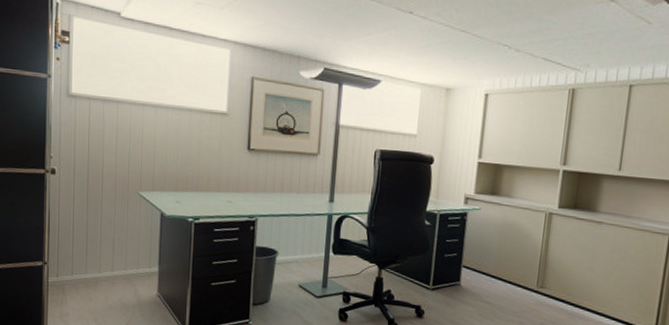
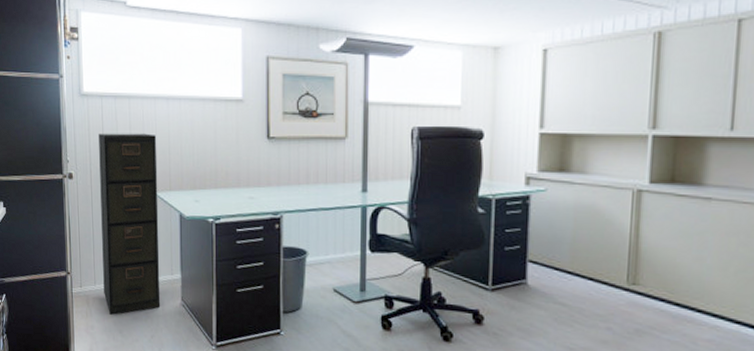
filing cabinet: none [81,133,143,304] -> present [99,133,161,315]

